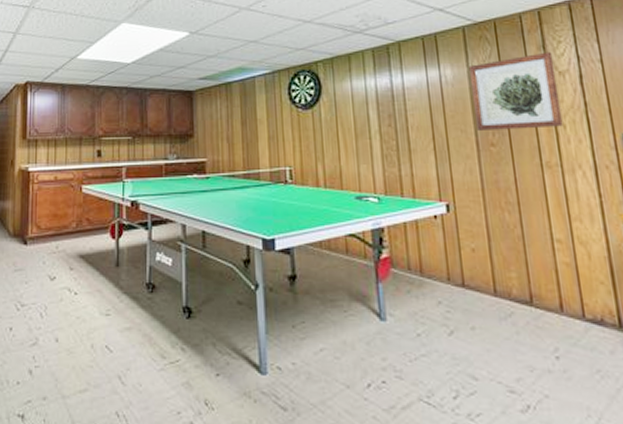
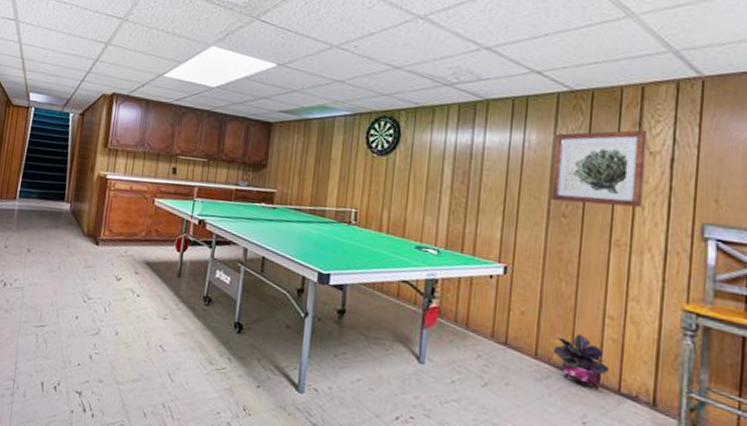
potted plant: none [511,263,570,320] -> present [553,333,609,390]

